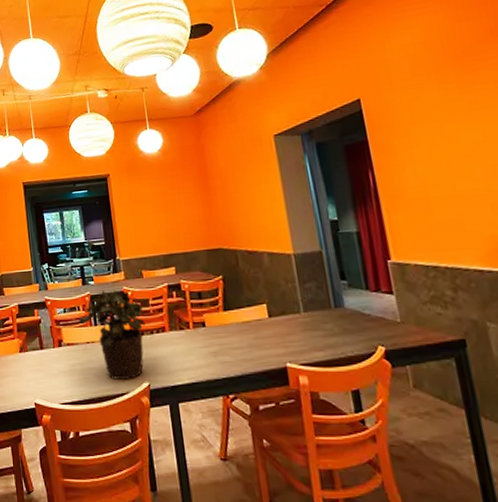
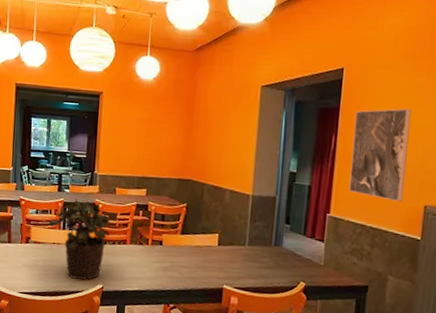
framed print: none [387,126,477,233] -> present [349,108,412,202]

